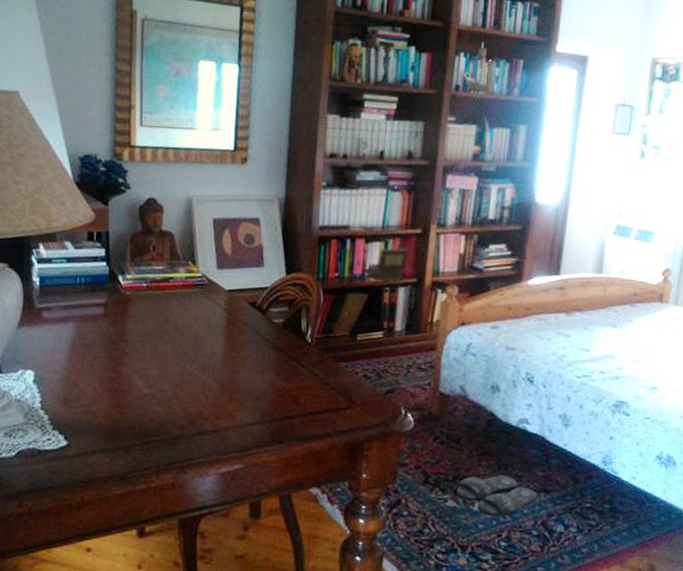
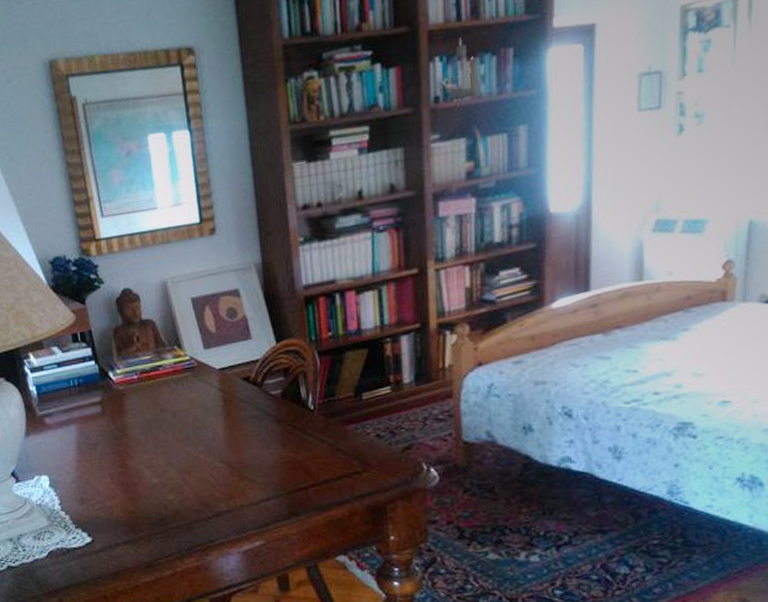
decorative box: present [361,247,409,282] -> none [356,292,407,334]
slippers: present [456,476,538,516] -> none [496,521,593,564]

